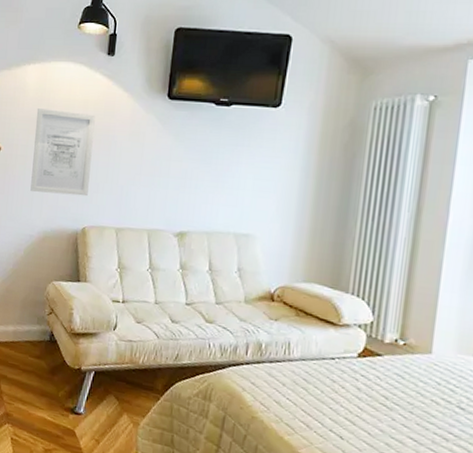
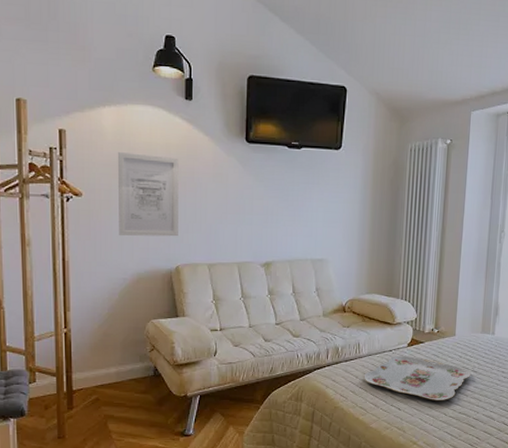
serving tray: none [293,366,456,440] -> present [364,356,471,400]

